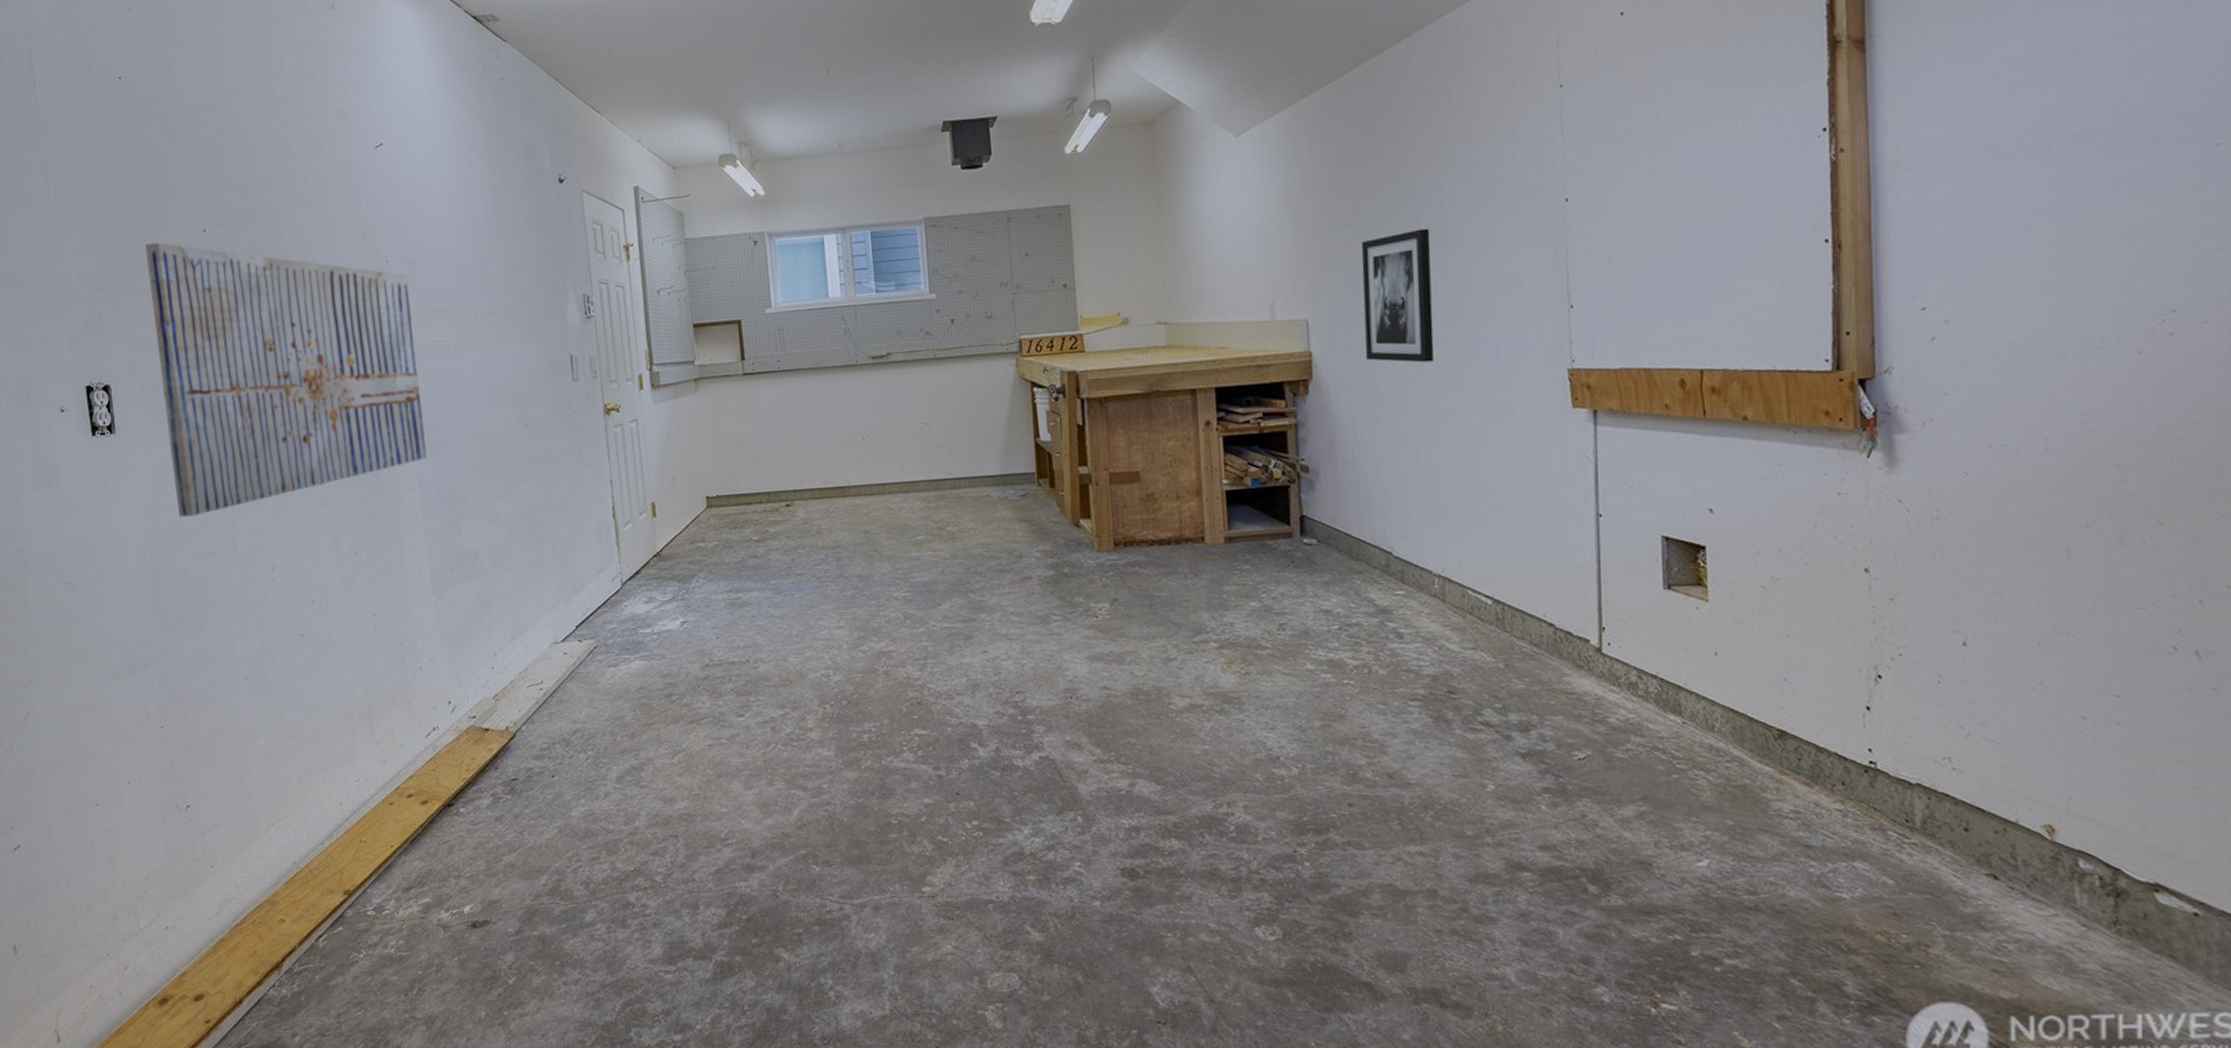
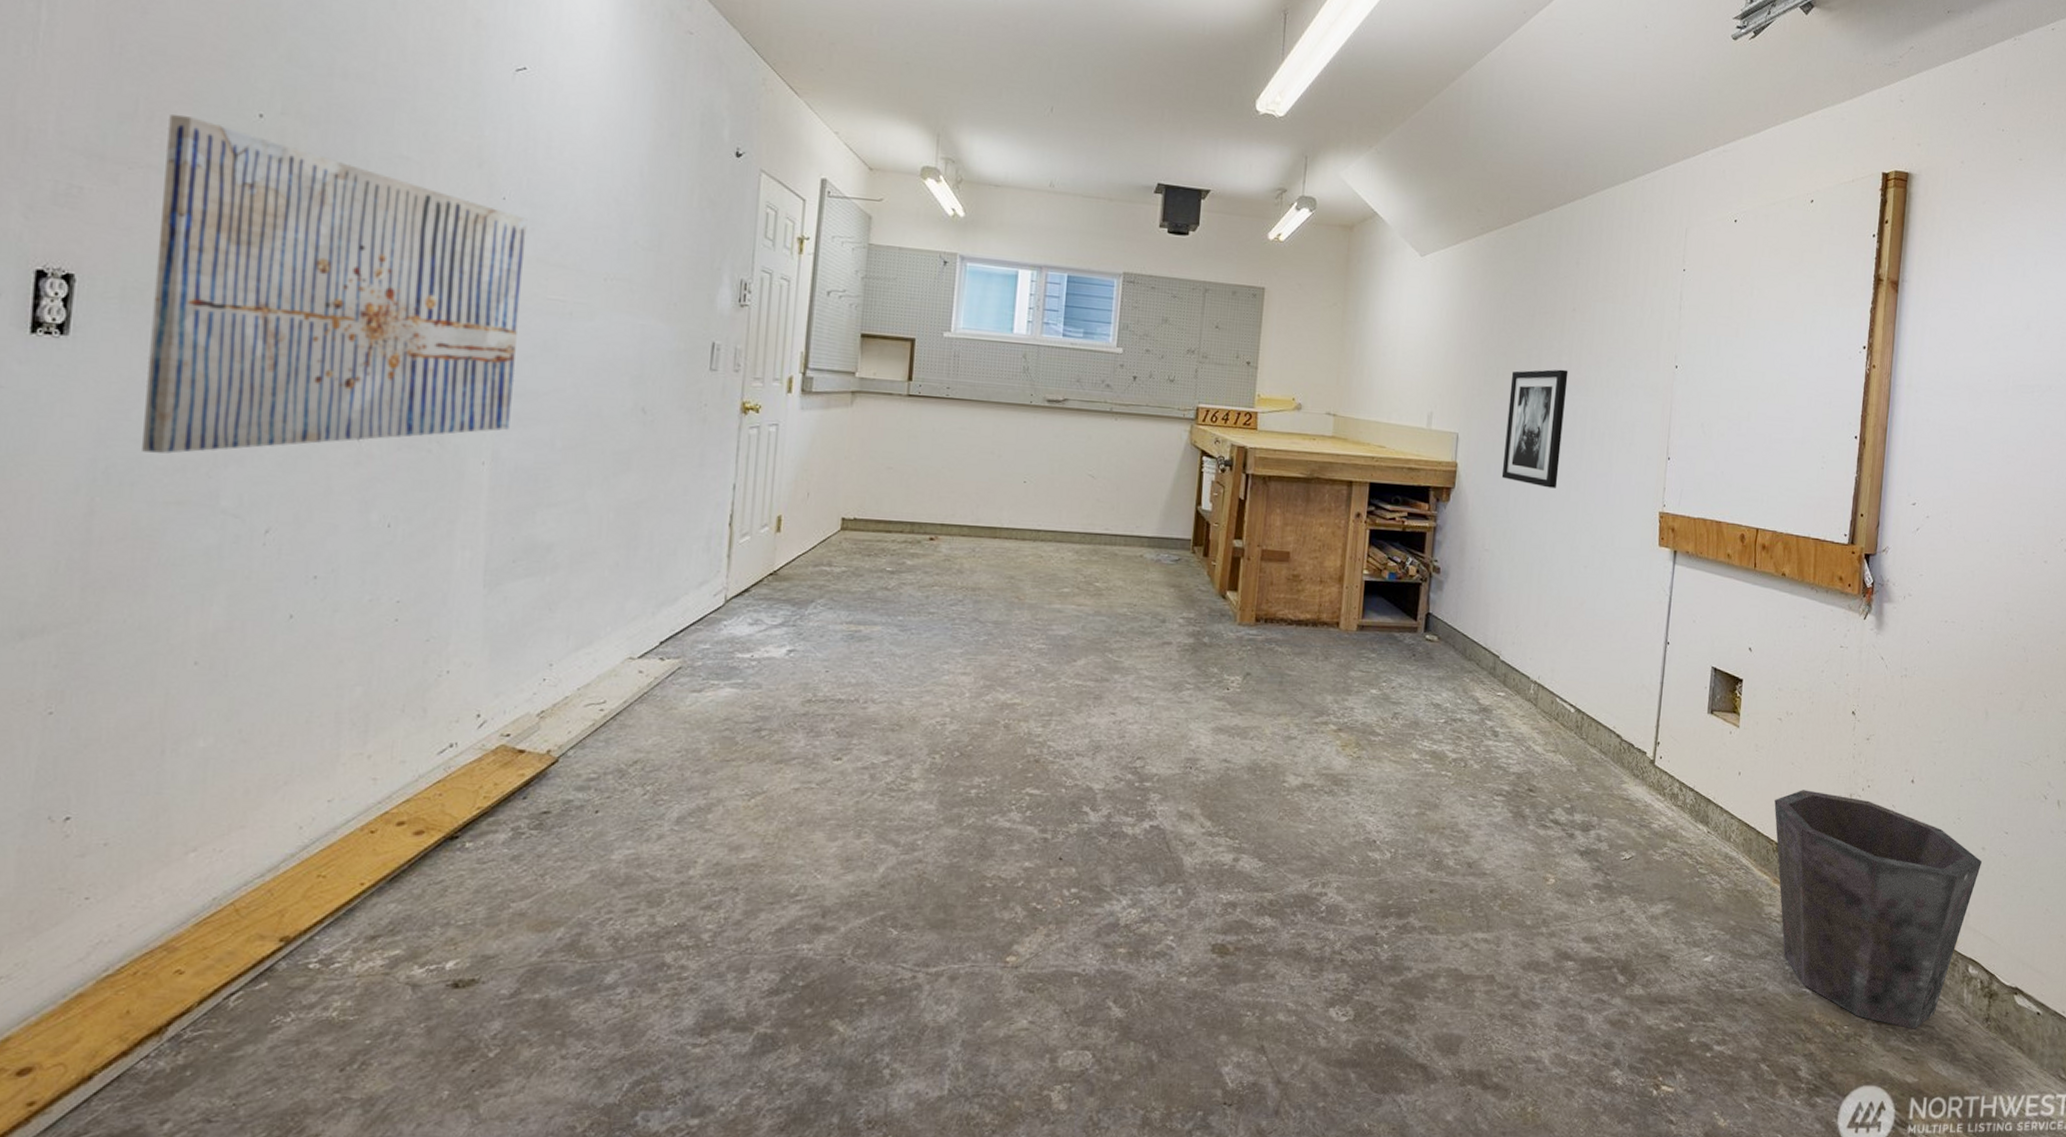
waste bin: none [1768,665,2083,937] -> present [1774,790,1982,1029]

